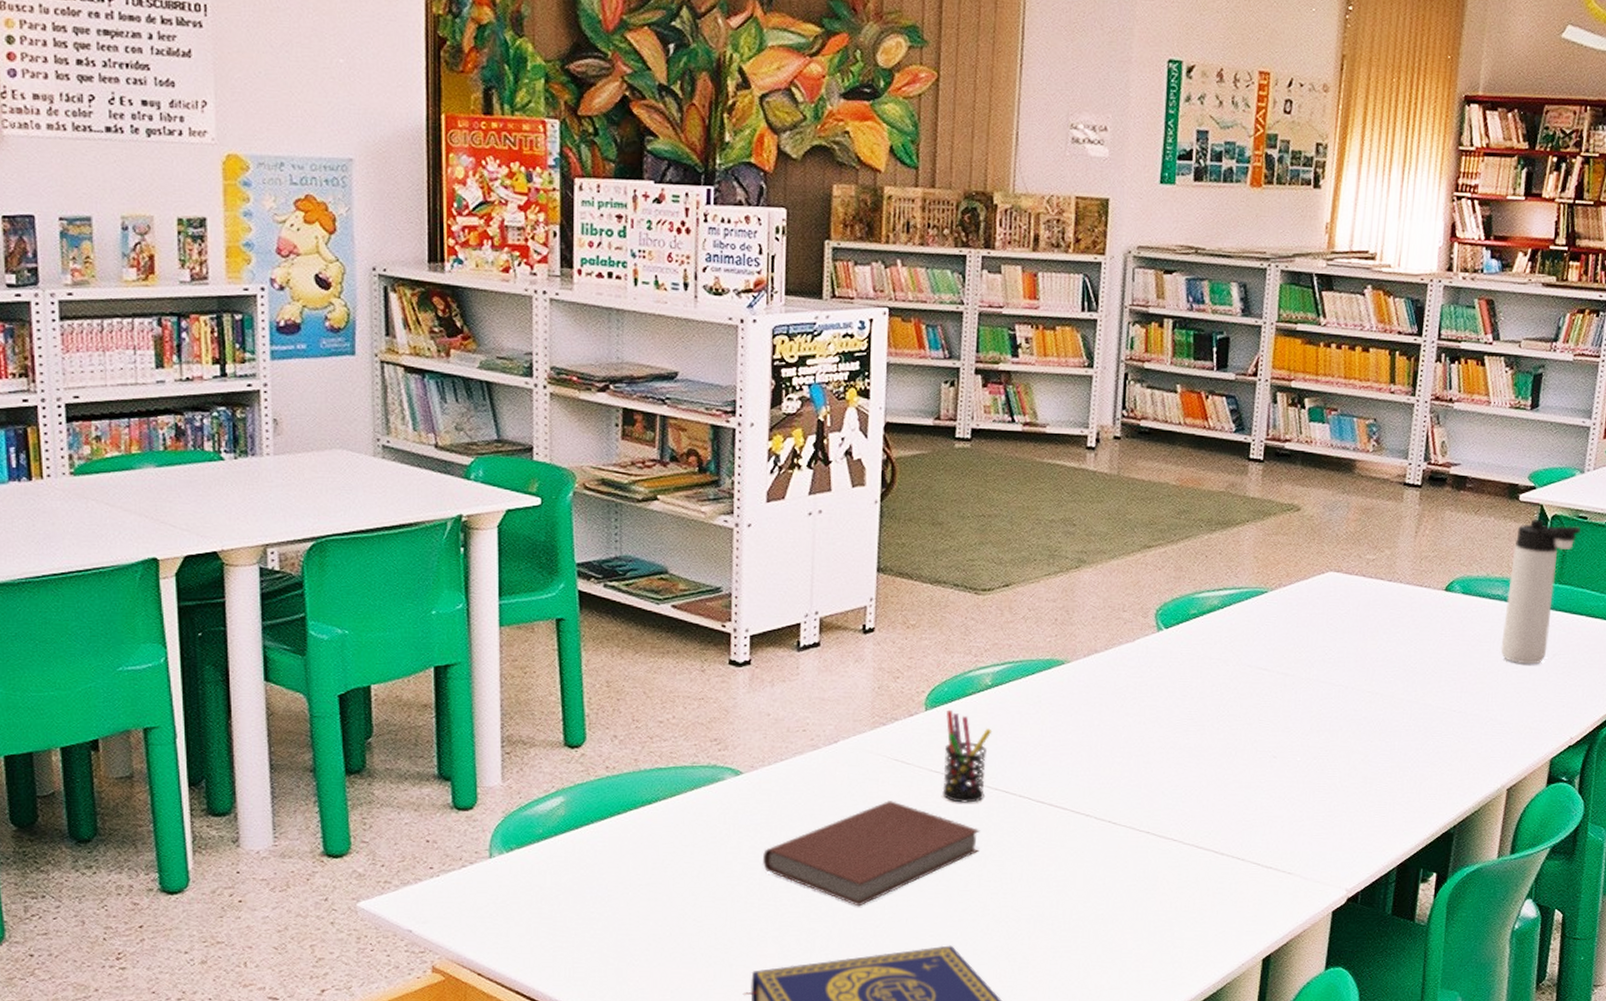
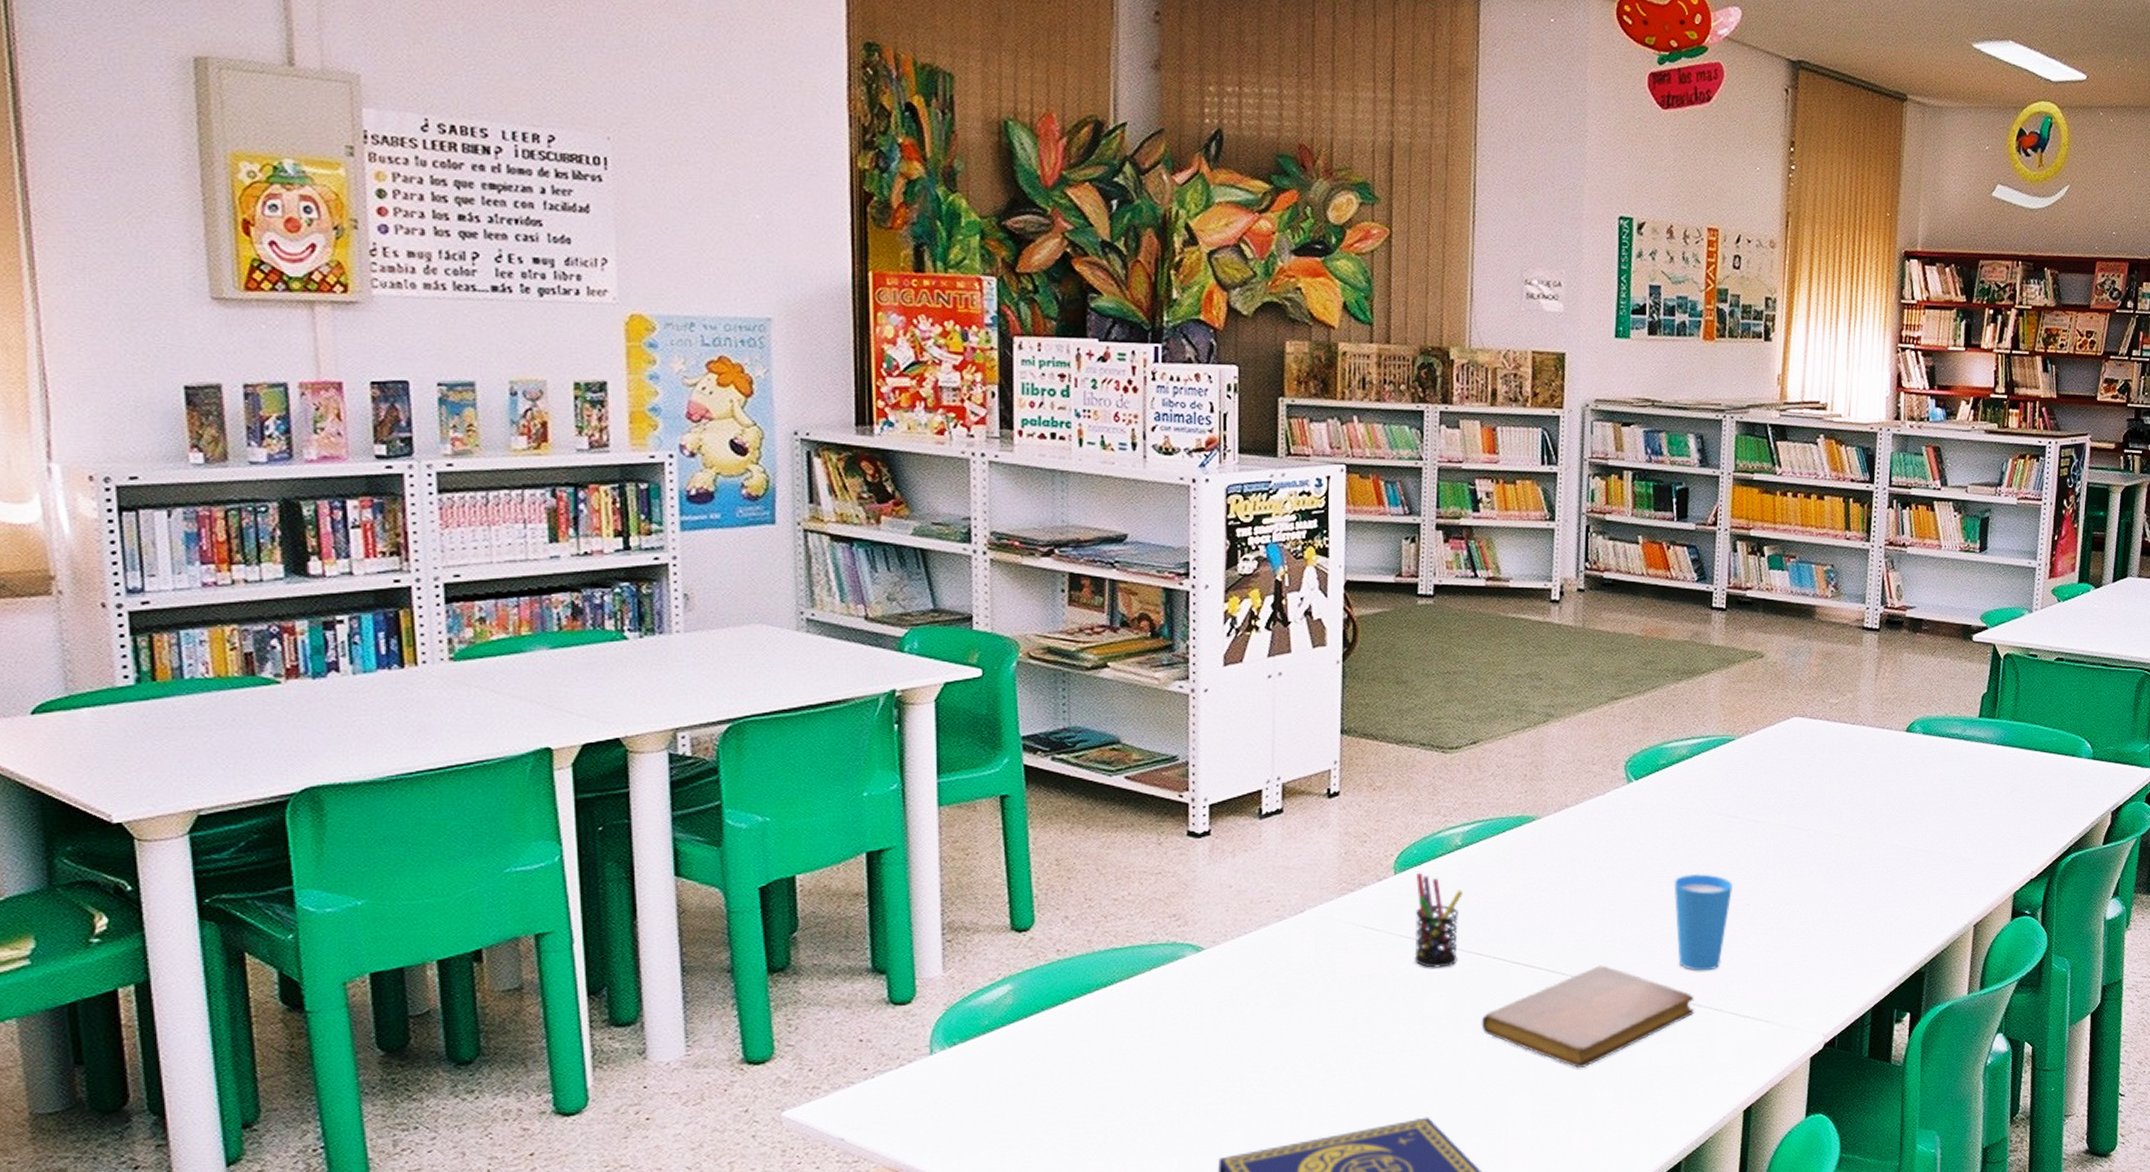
book: present [763,801,980,907] -> none [1228,970,1454,1083]
notebook: none [1005,809,1217,907] -> present [1481,965,1695,1068]
cup: none [1200,723,1261,820] -> present [1673,873,1734,971]
thermos bottle: present [1500,520,1581,665] -> none [1961,659,2031,801]

